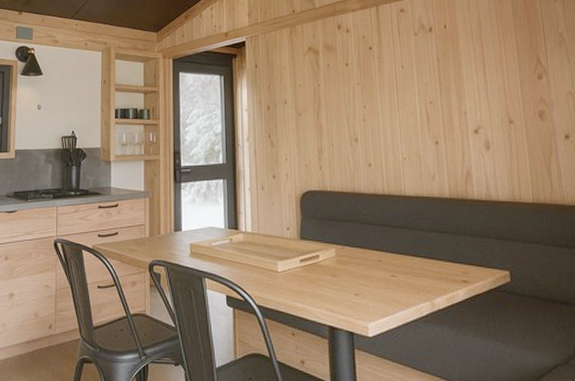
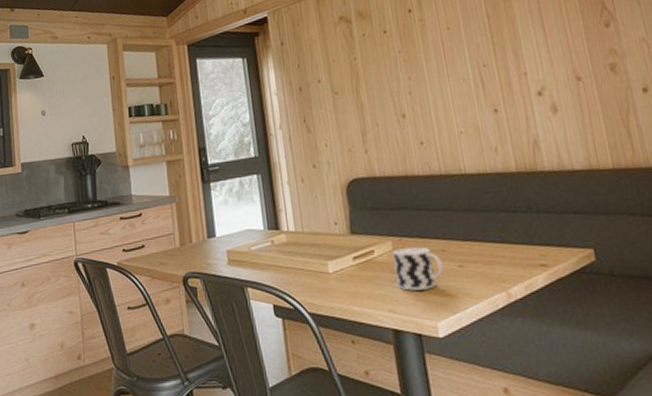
cup: none [335,256,378,294] -> present [392,247,444,291]

